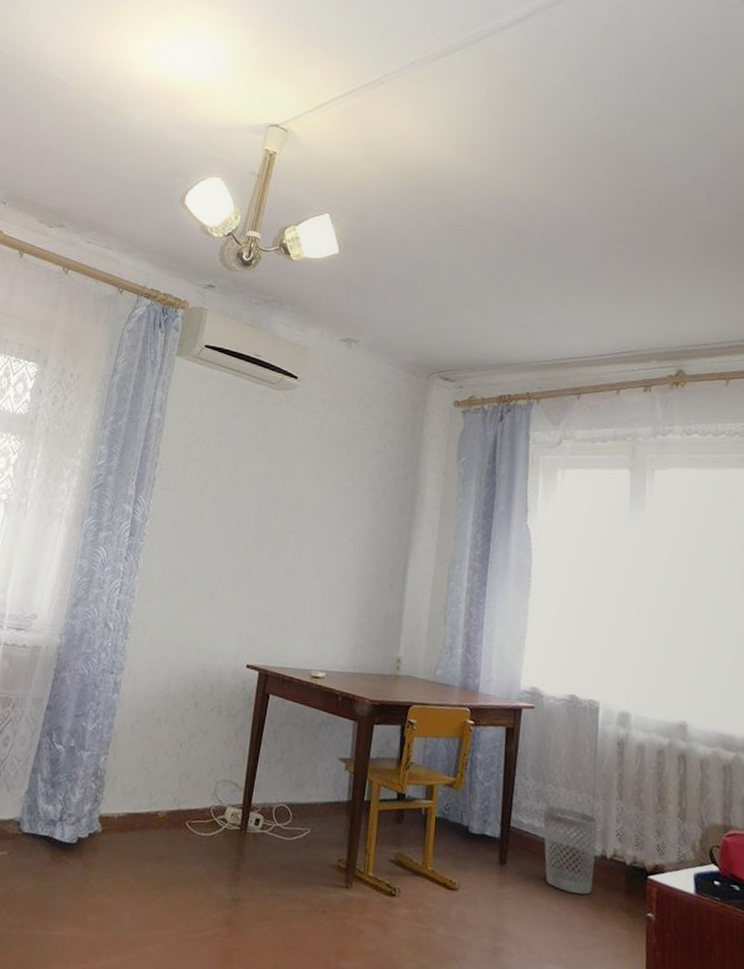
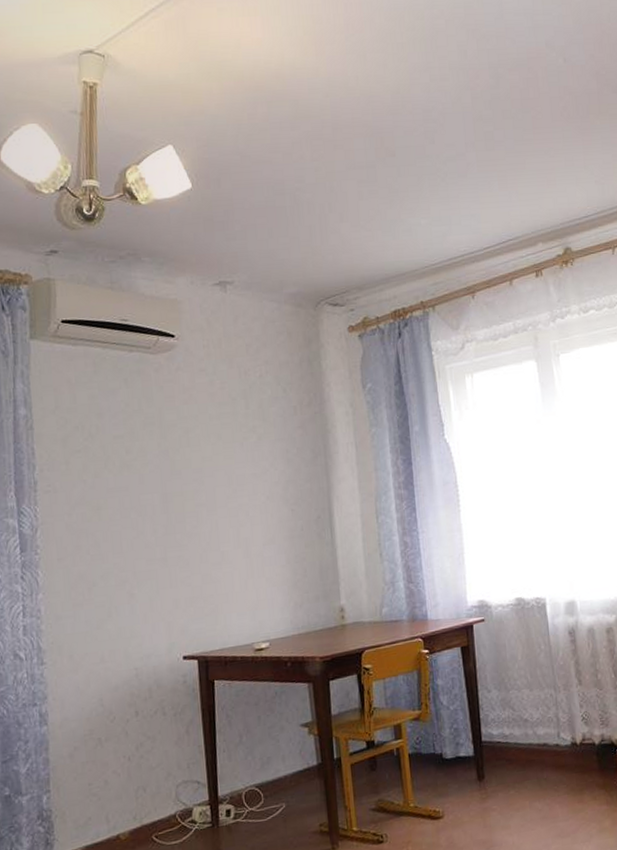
wastebasket: present [543,806,598,895] -> none [510,707,568,787]

